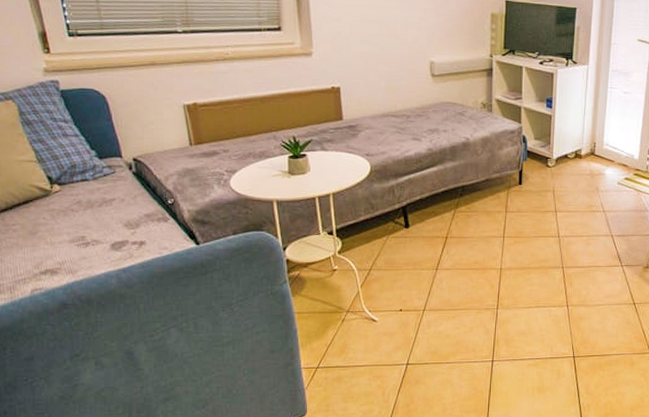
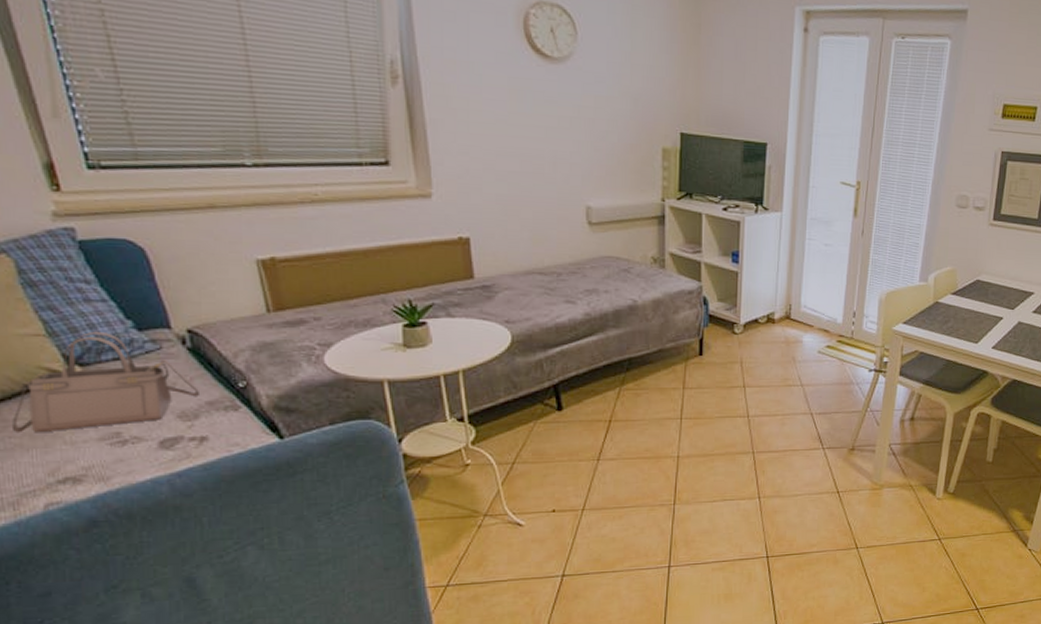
handbag: none [12,158,140,235] -> present [12,331,199,433]

